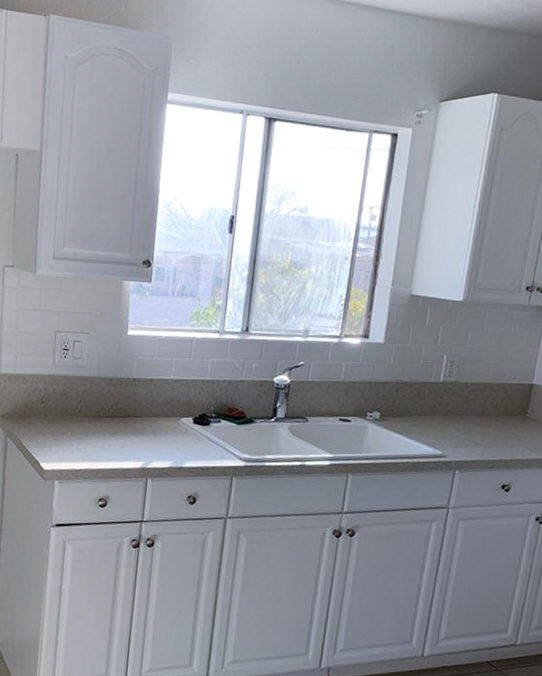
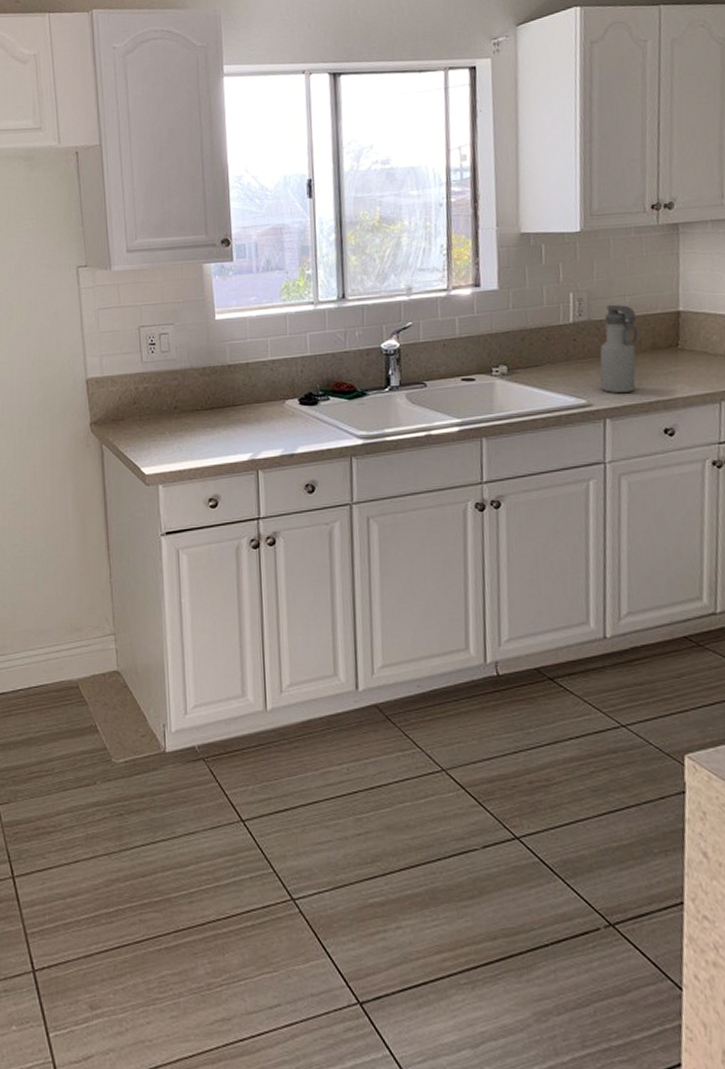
water bottle: none [456,370,497,450] -> present [599,304,639,394]

